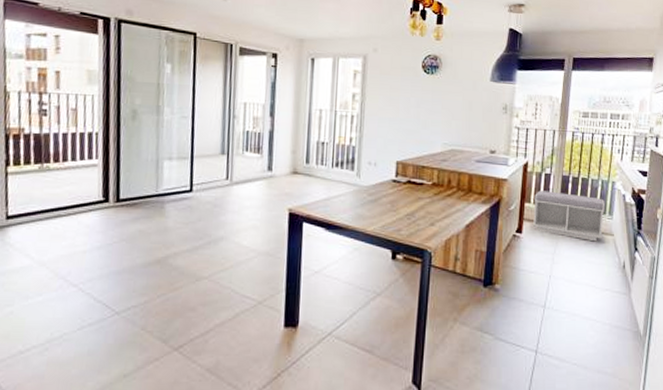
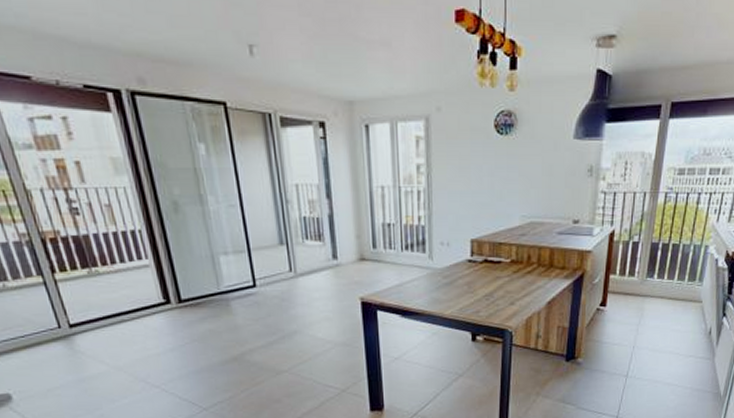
bench: present [532,190,605,242] -> none [617,260,695,310]

